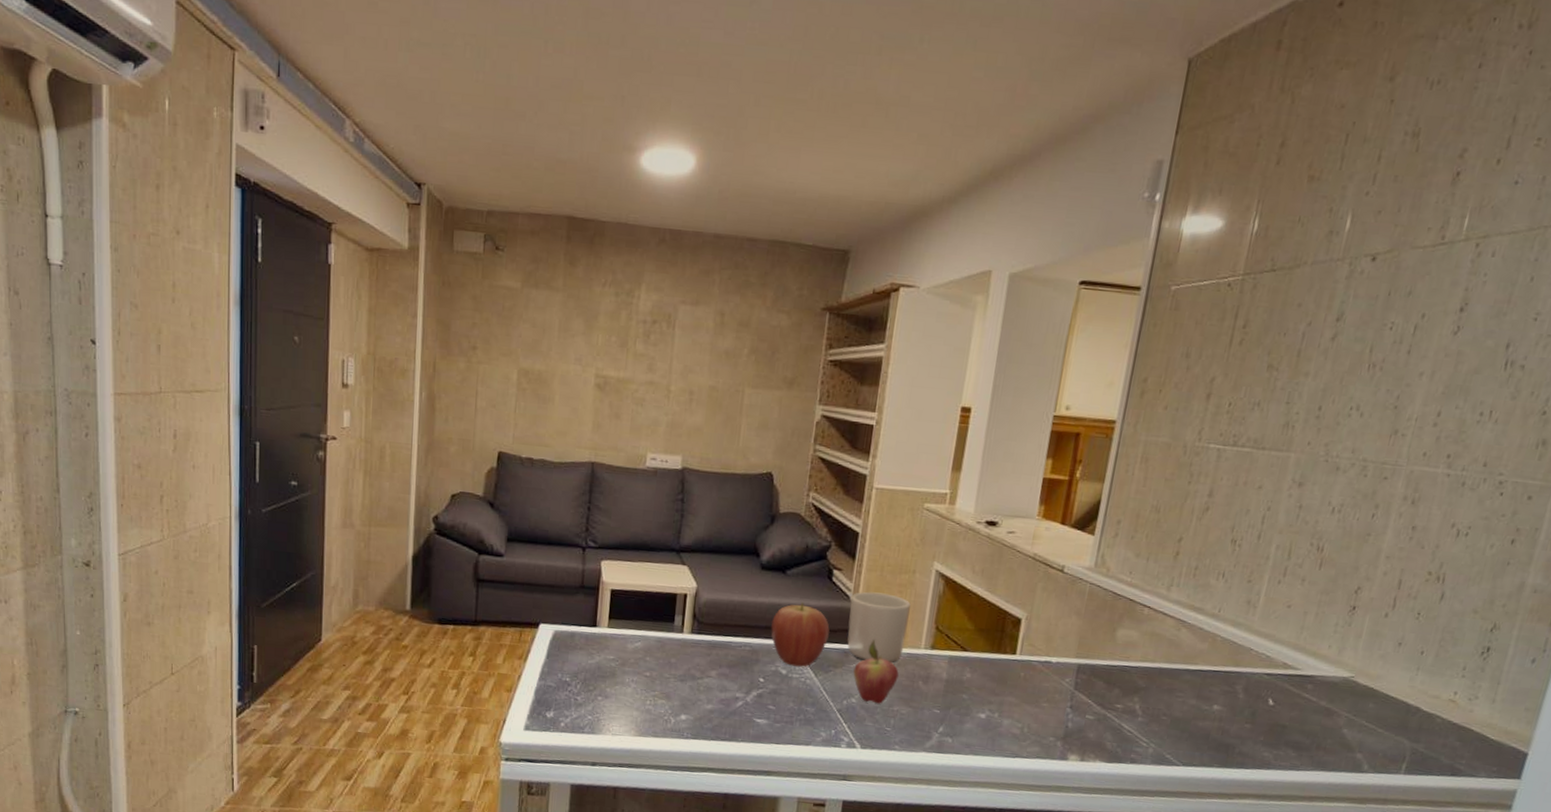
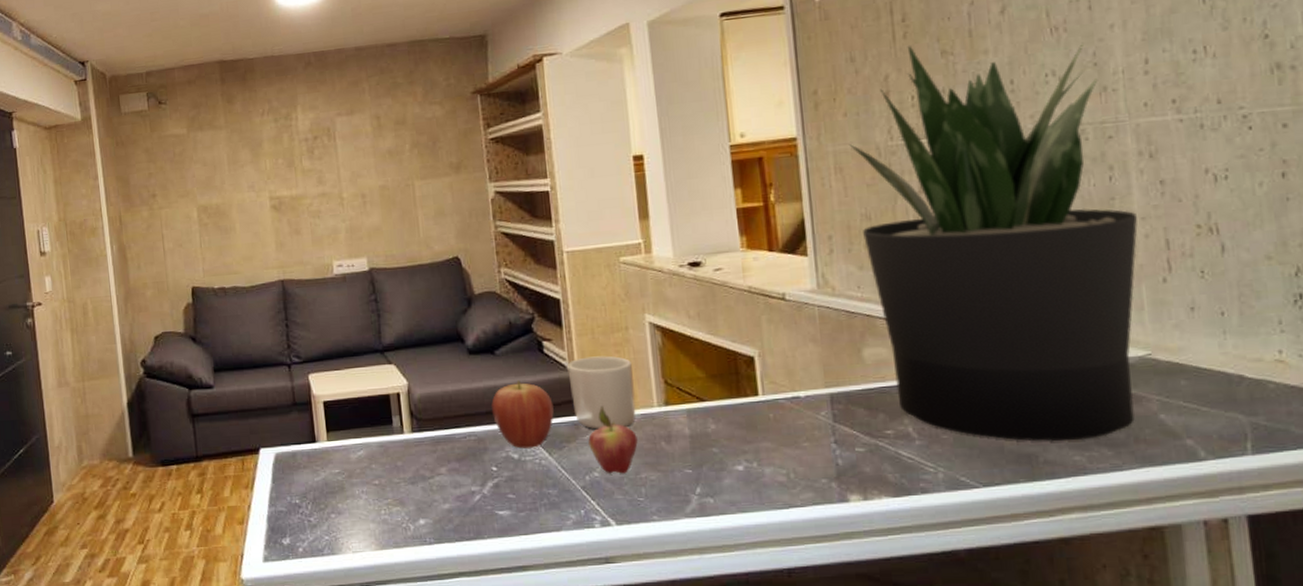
planter: none [1134,353,1393,740] -> present [848,42,1138,442]

